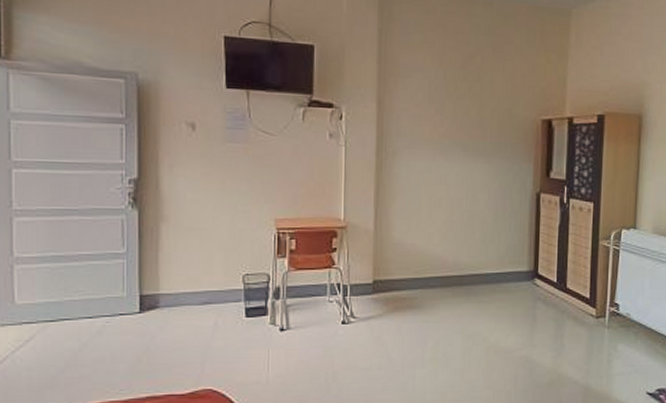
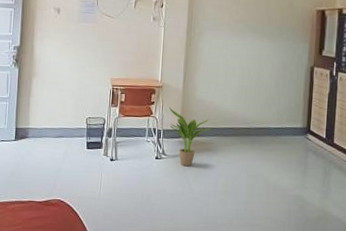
potted plant: none [356,254,414,331] -> present [168,107,211,167]

